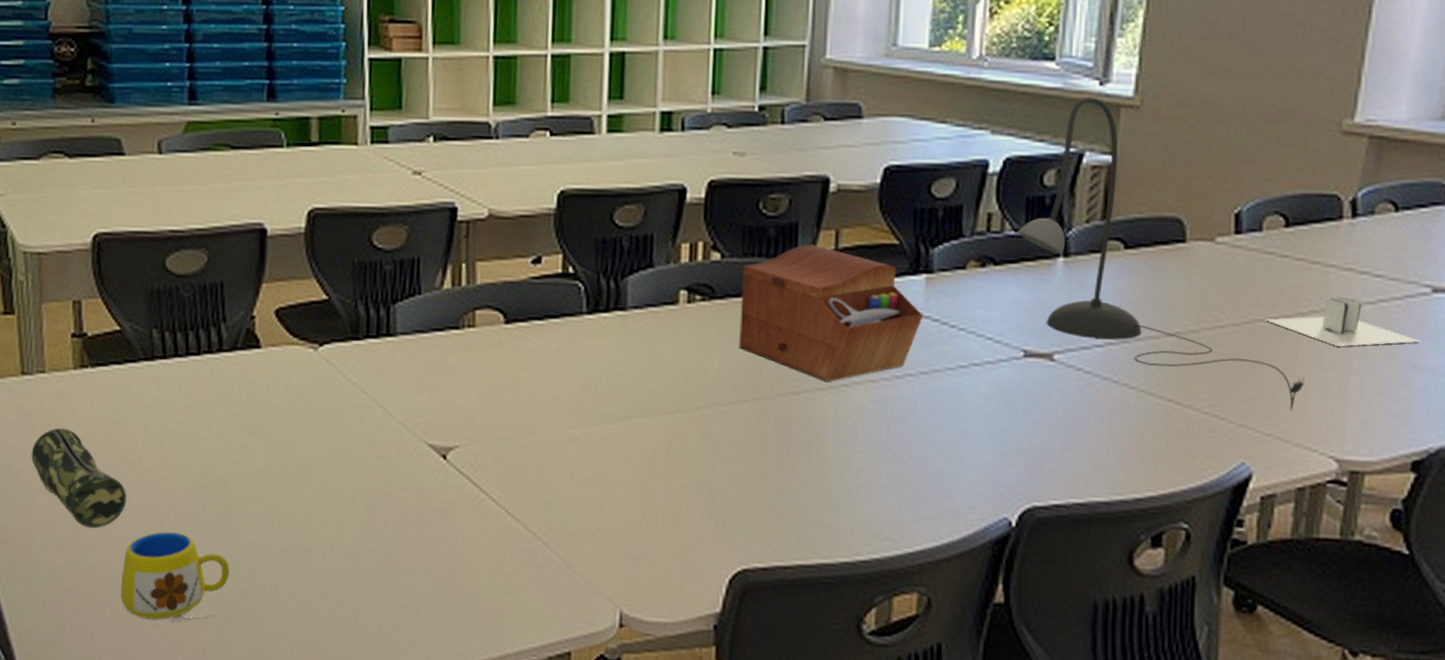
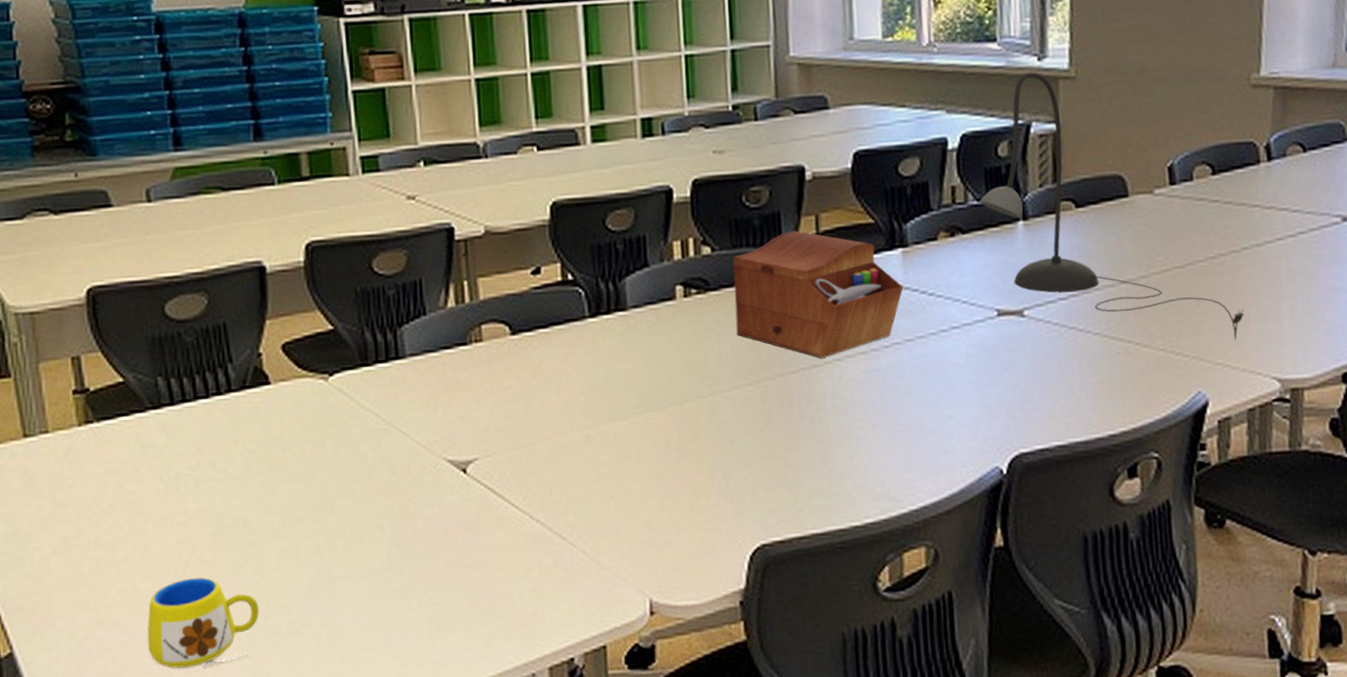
pencil case: present [31,428,127,528] -> none [41,486,146,584]
video game console: present [1265,296,1421,346] -> none [1204,232,1338,277]

